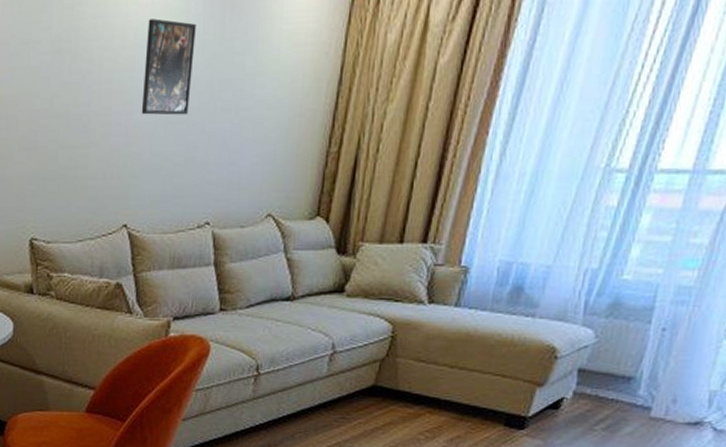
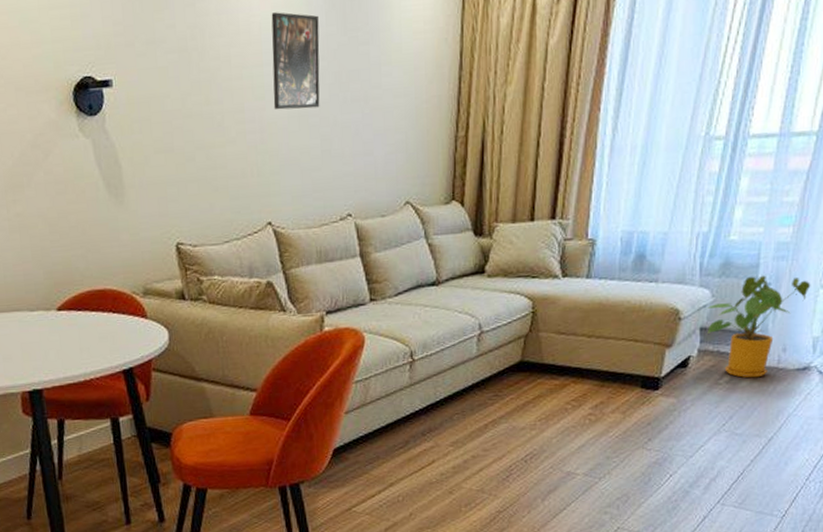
house plant: none [586,319,714,428] -> present [707,275,811,378]

